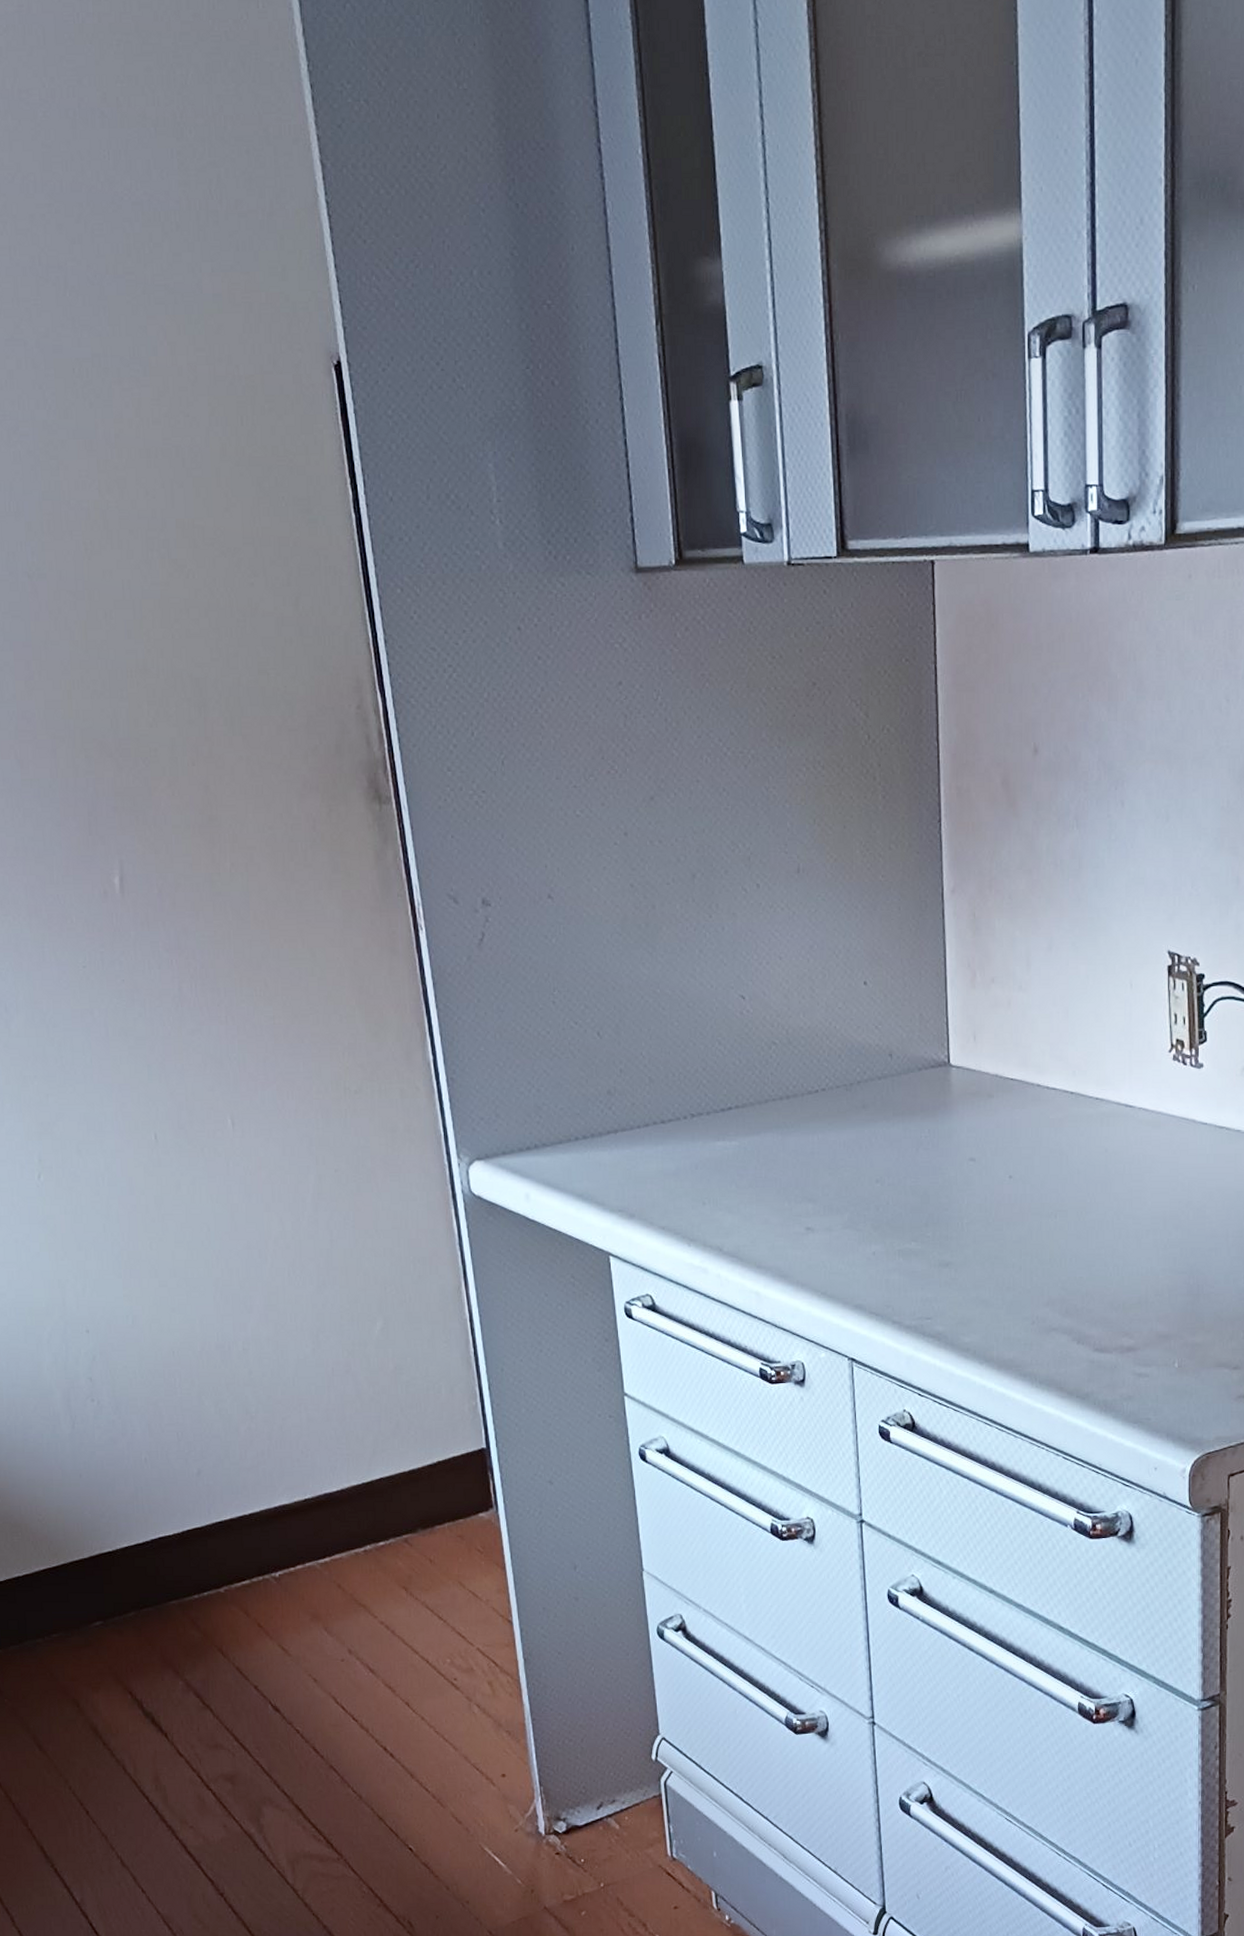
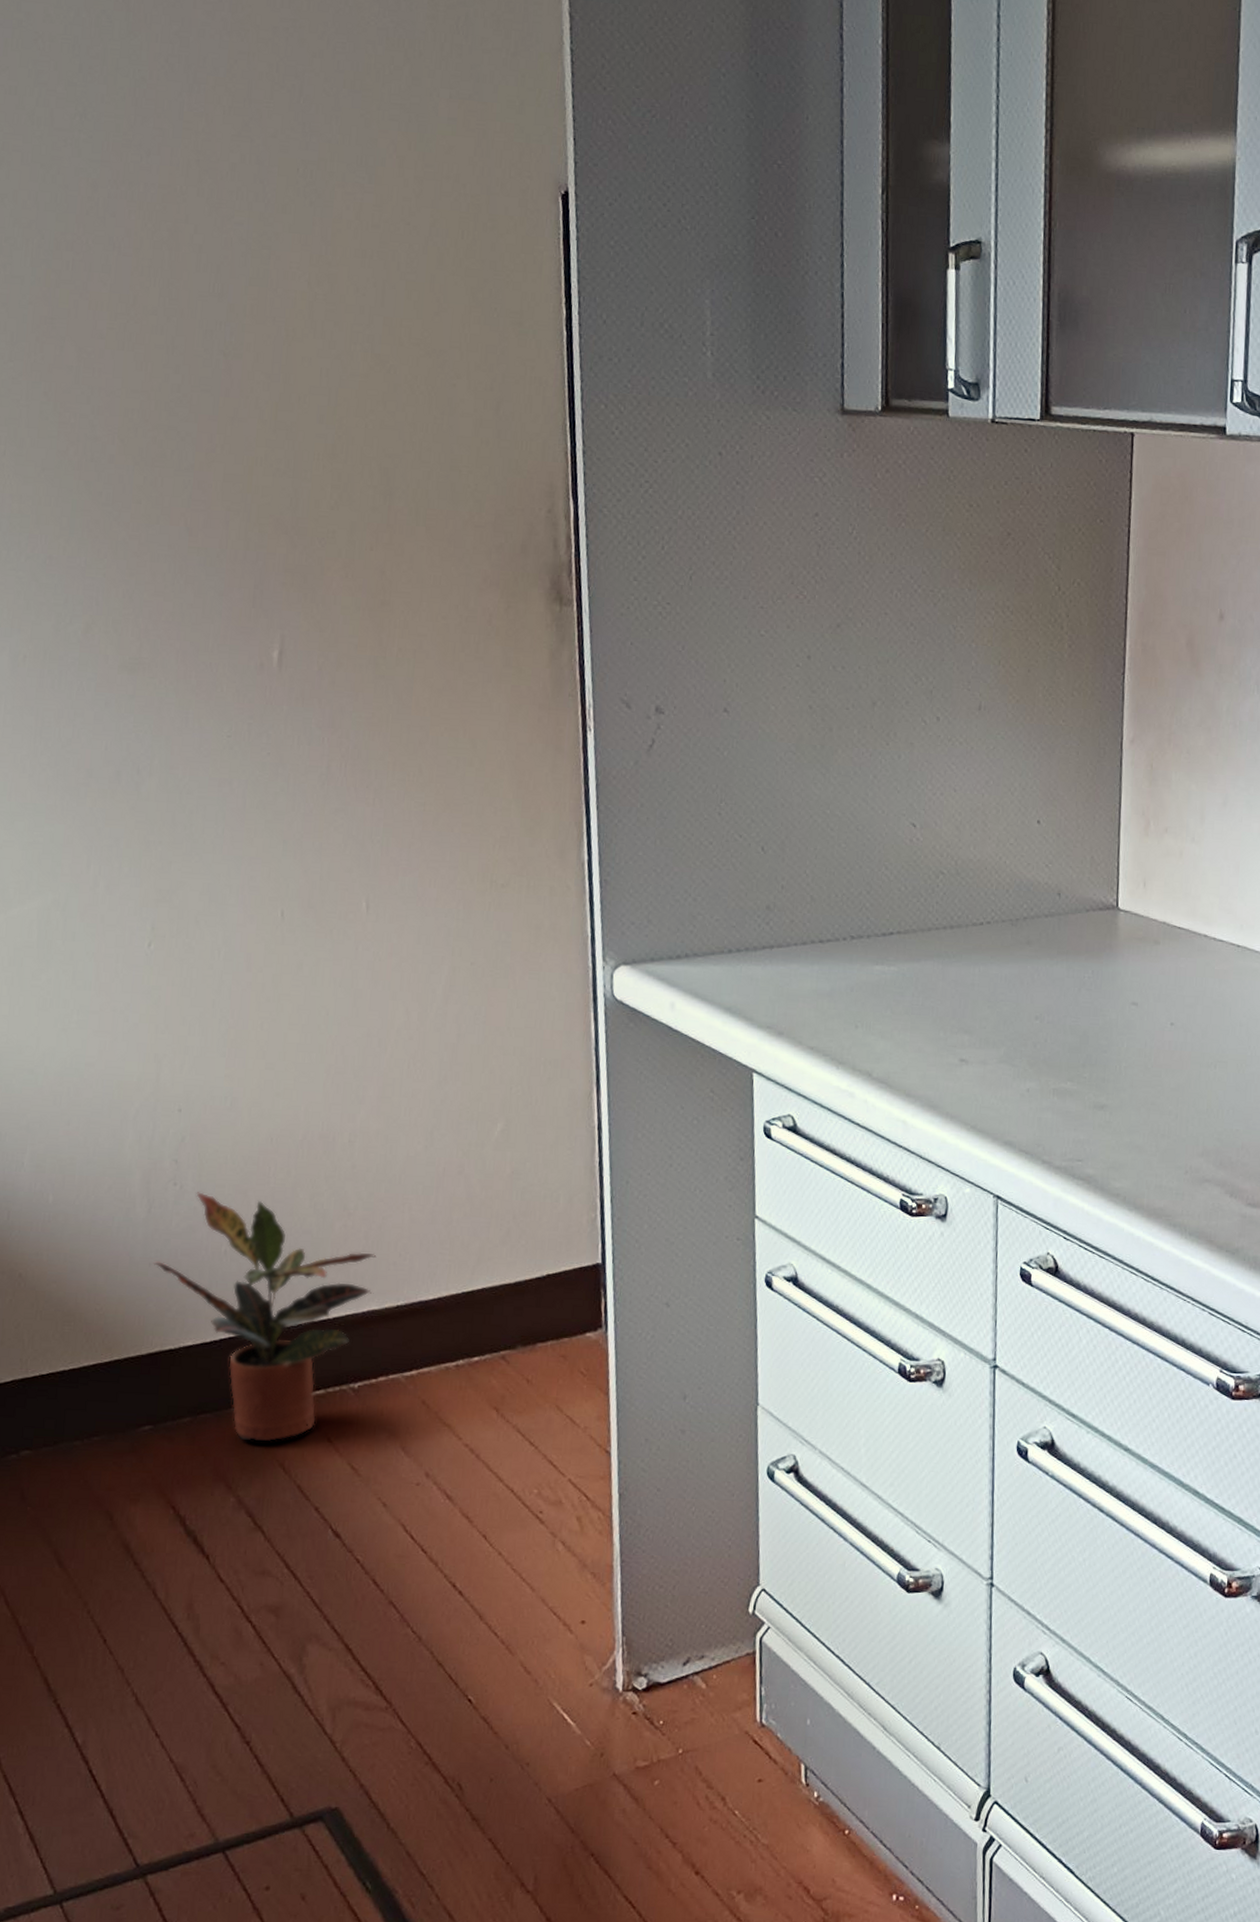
potted plant: none [83,1406,283,1630] -> present [153,1192,377,1442]

